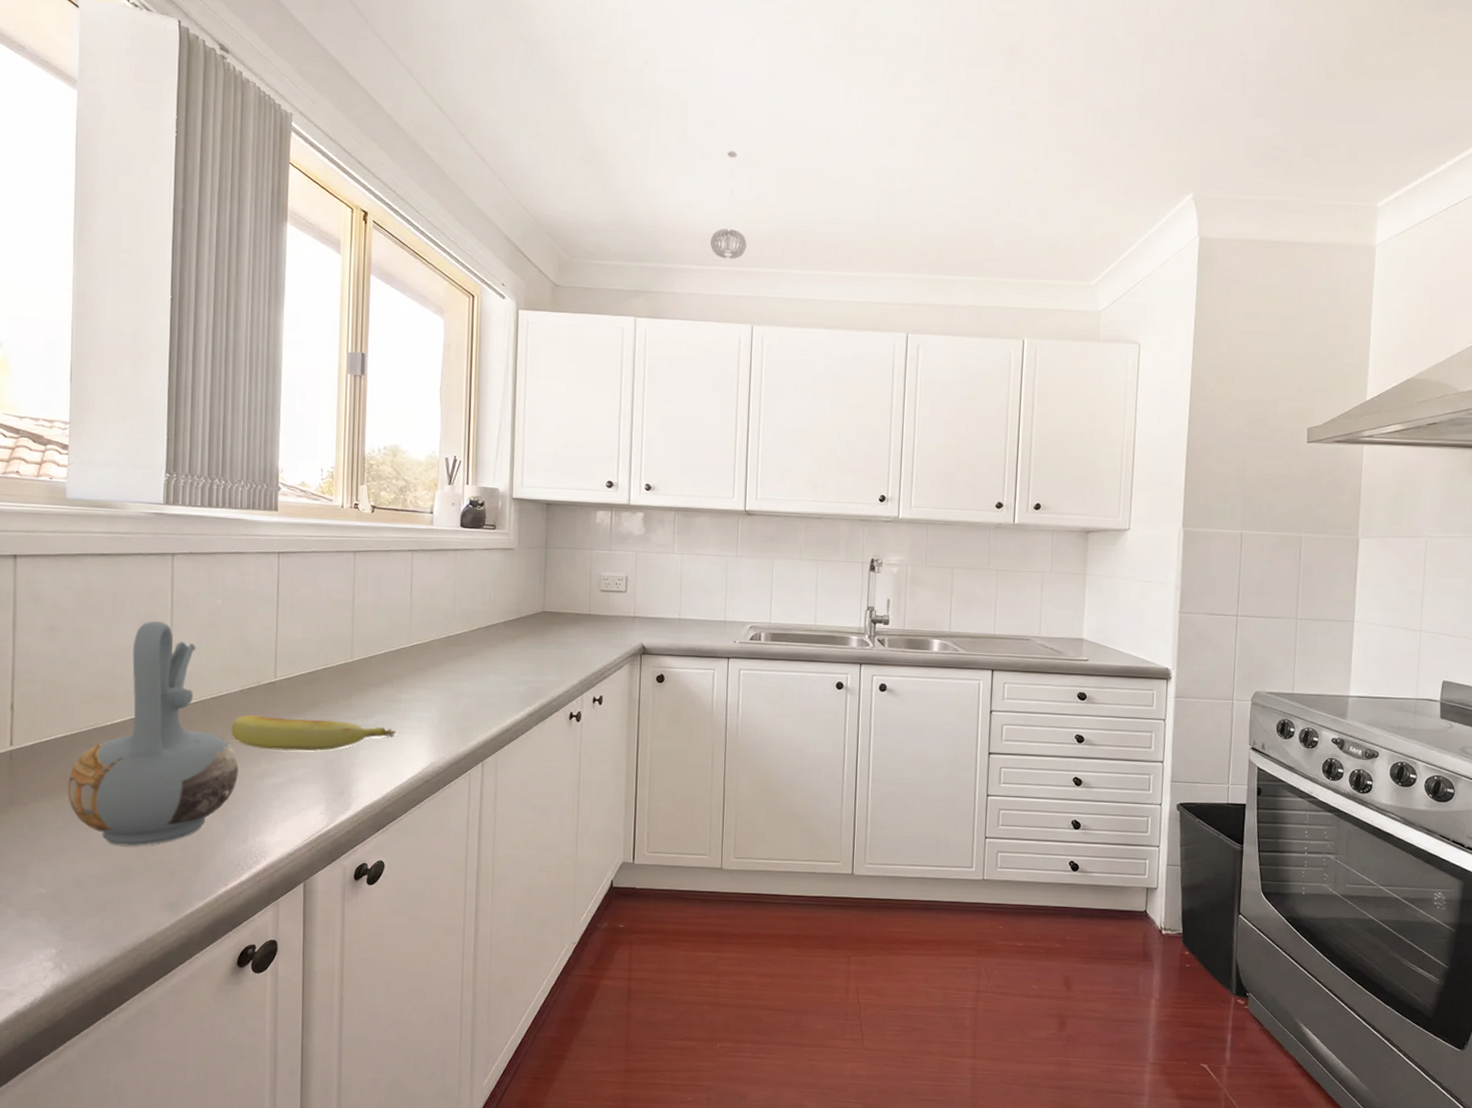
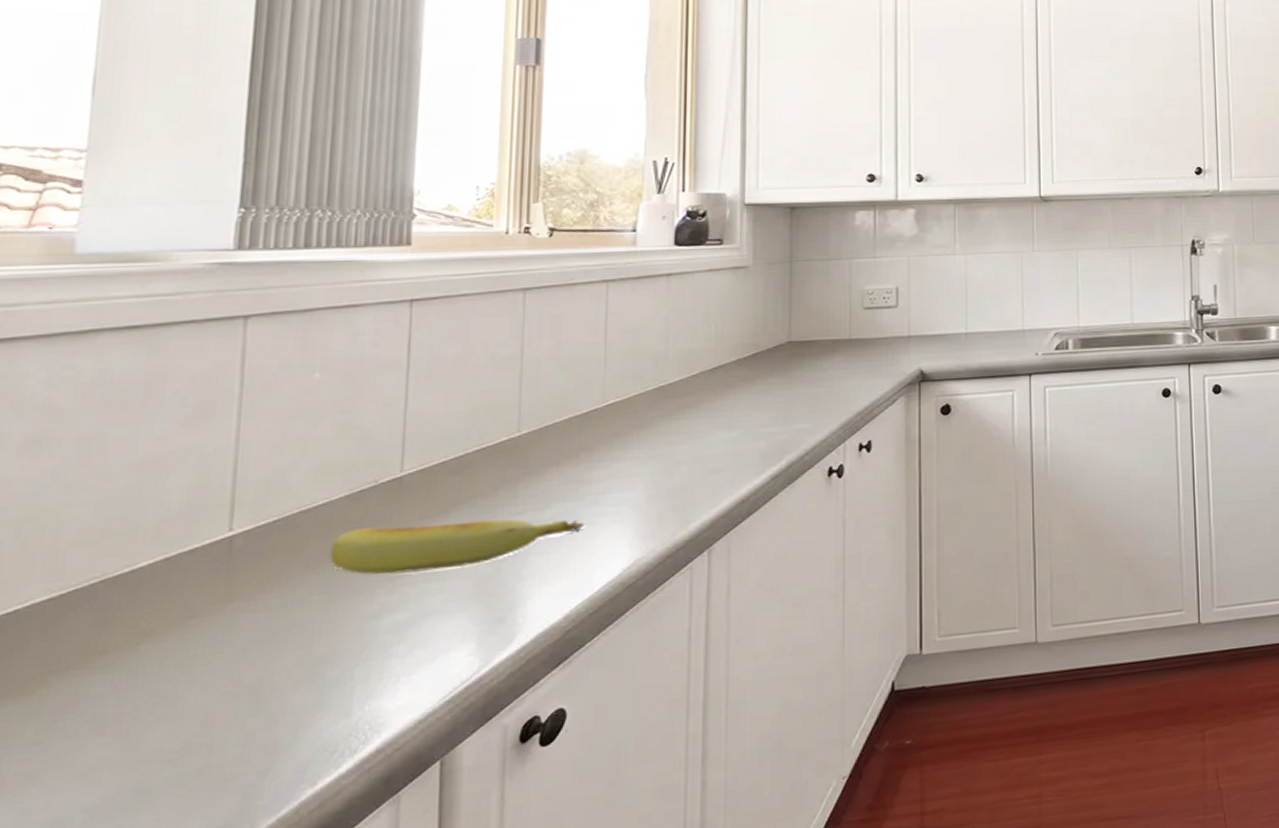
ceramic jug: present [68,620,238,846] -> none [48,411,340,754]

